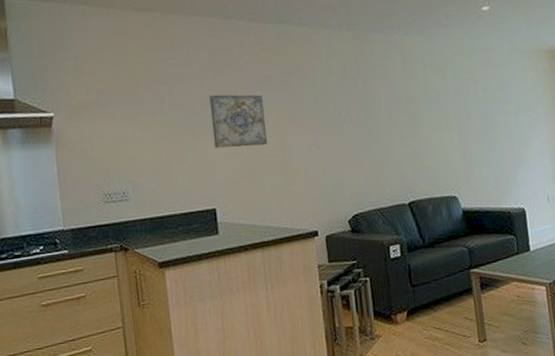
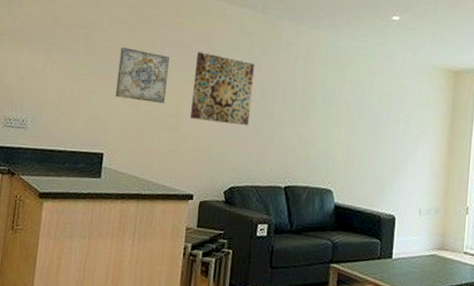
wall art: none [290,83,359,155] -> present [190,52,255,126]

